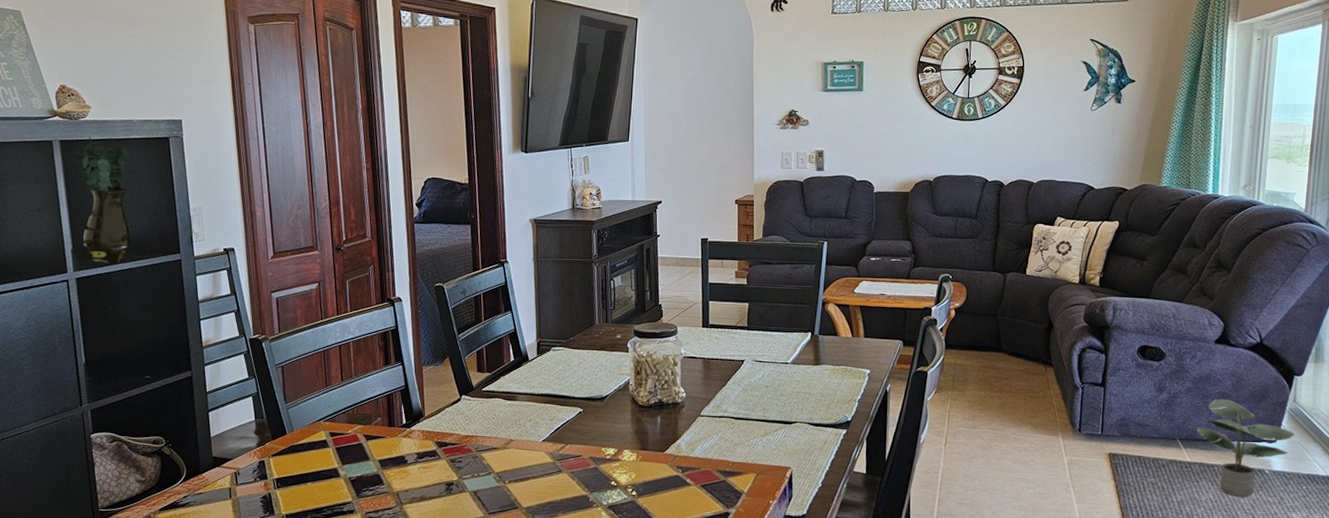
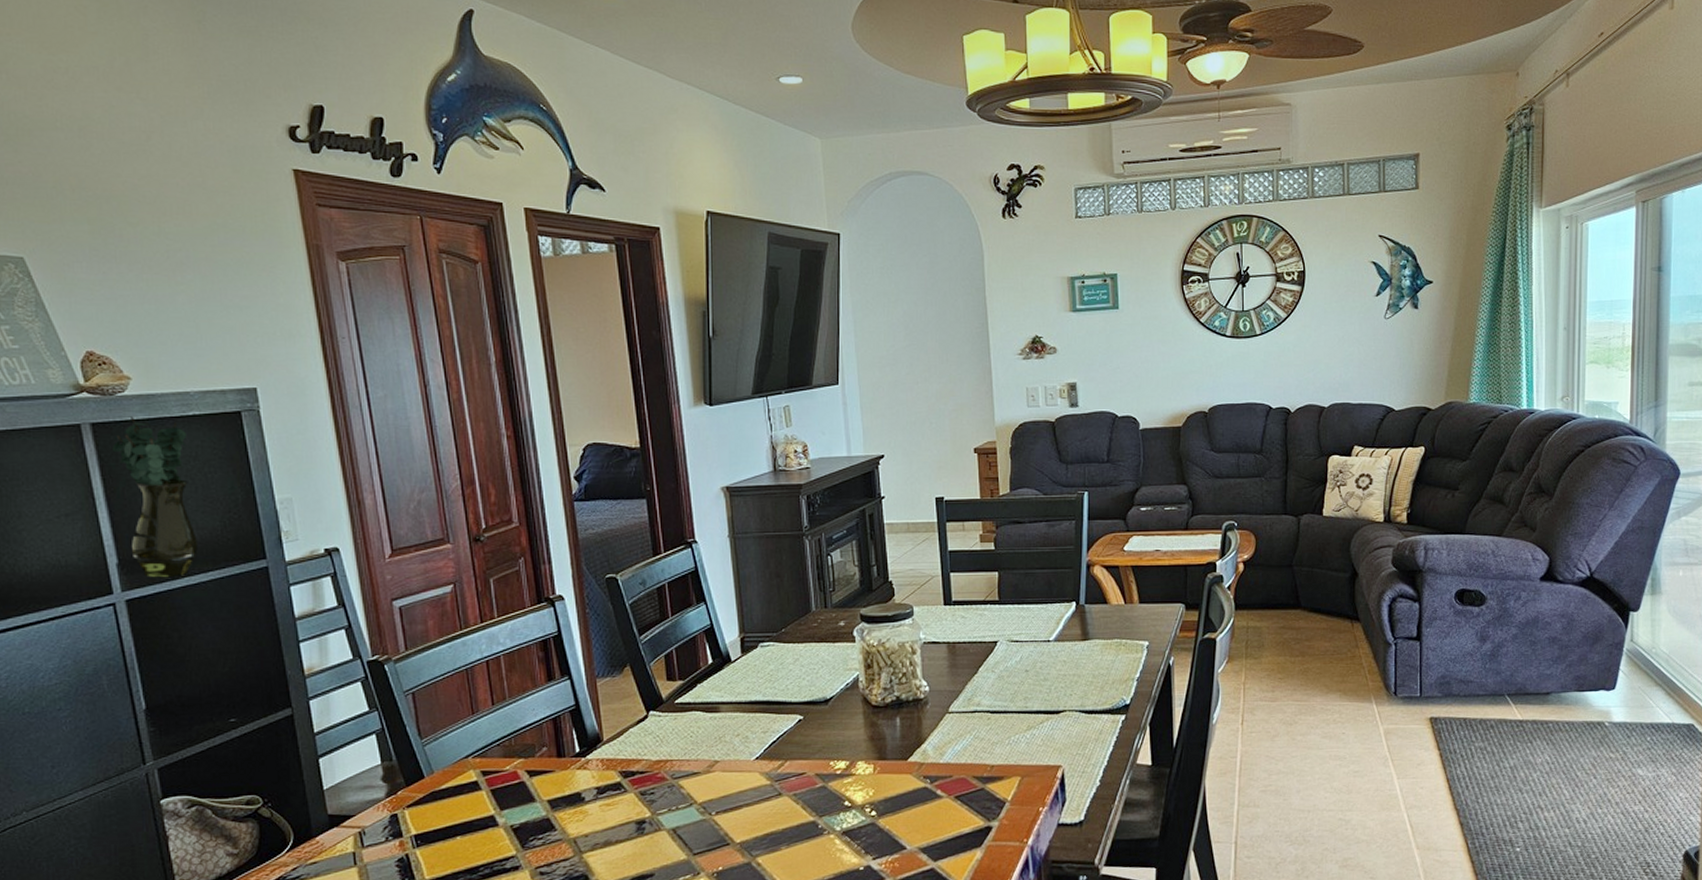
potted plant: present [1197,399,1295,498] -> none [1527,645,1635,756]

